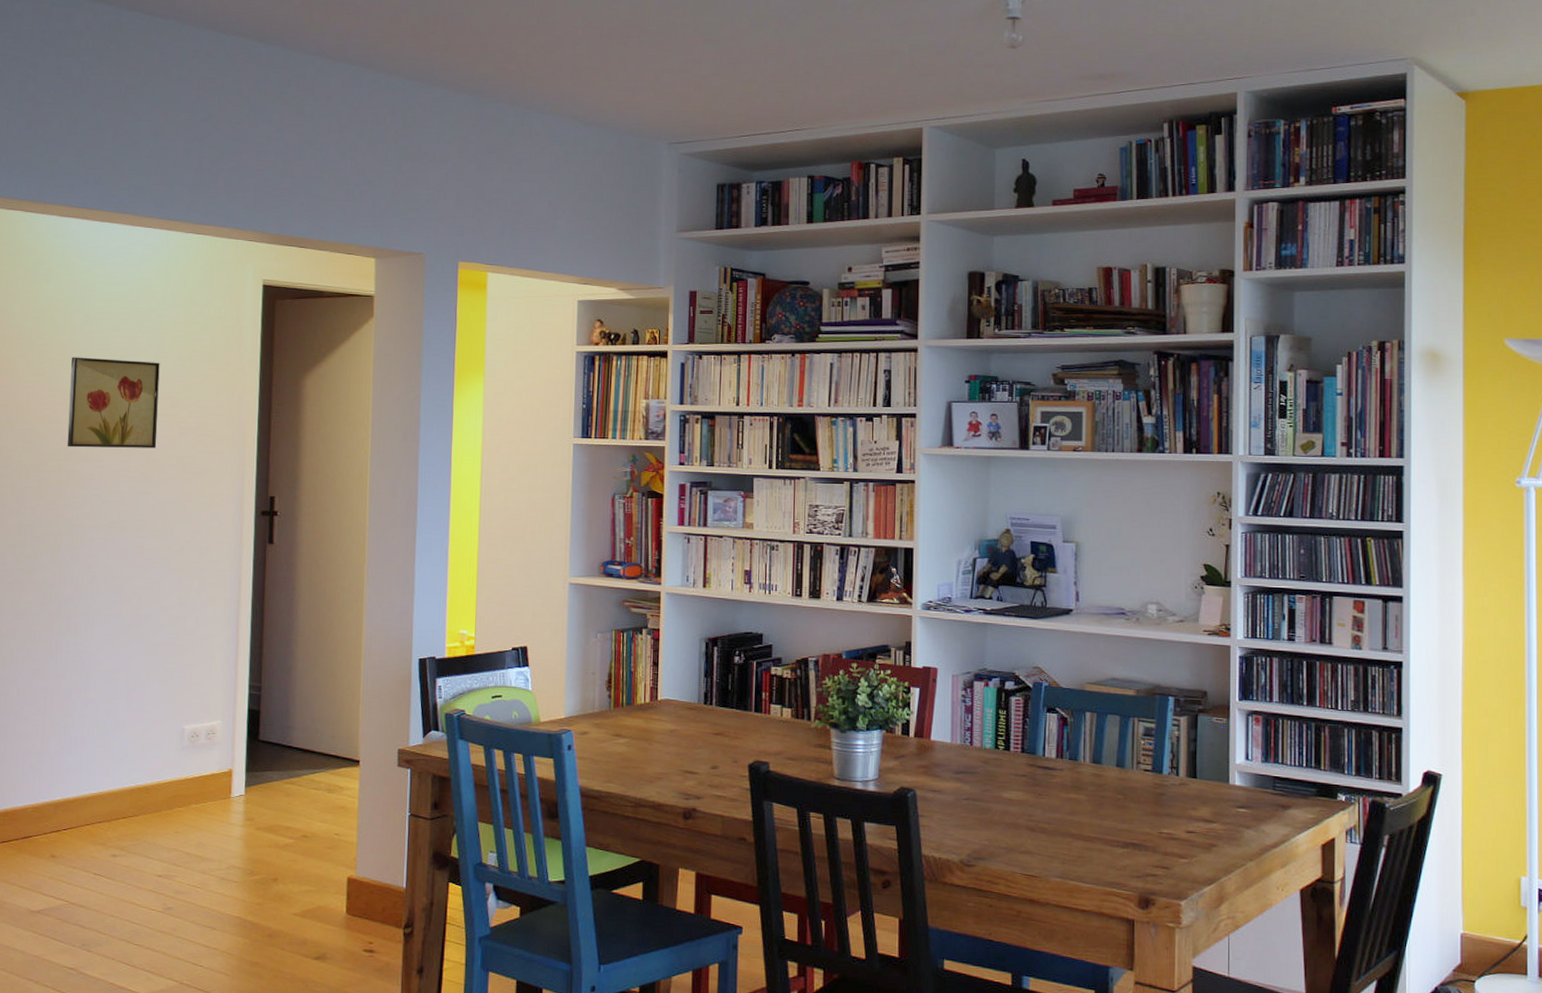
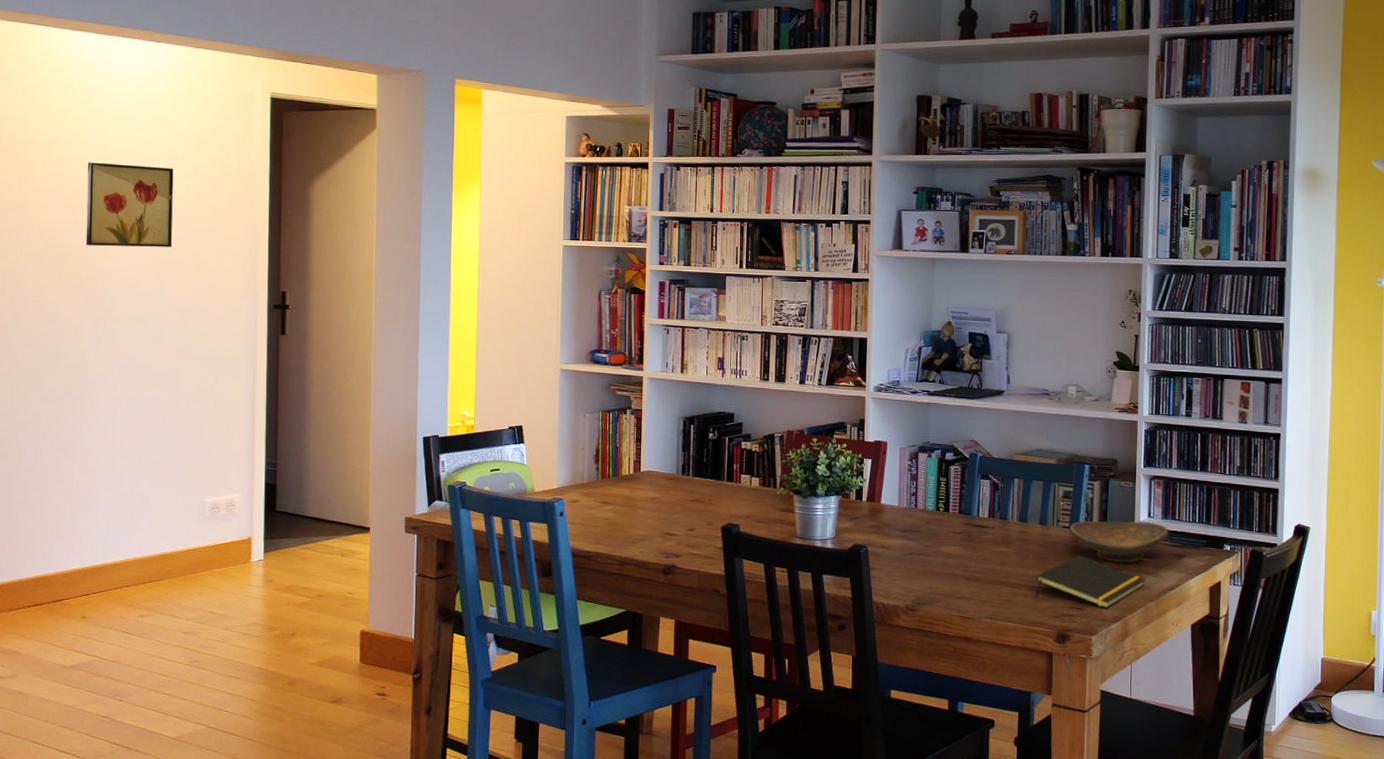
notepad: none [1113,803,1244,869] -> present [1036,555,1146,609]
decorative bowl: none [1152,763,1271,814] -> present [1070,521,1169,563]

